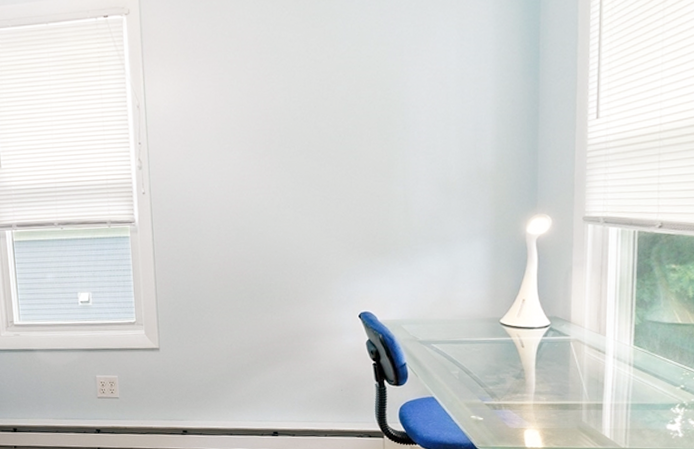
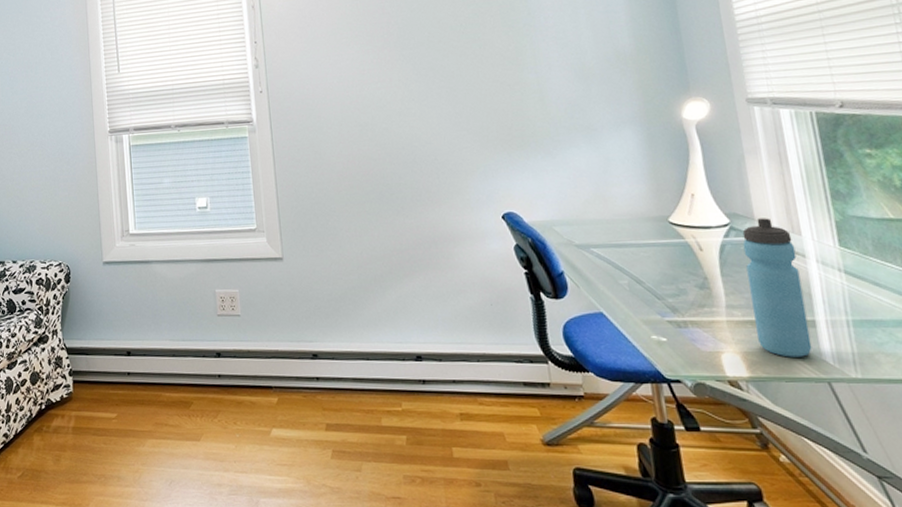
water bottle: none [555,321,599,433] -> present [742,218,812,358]

